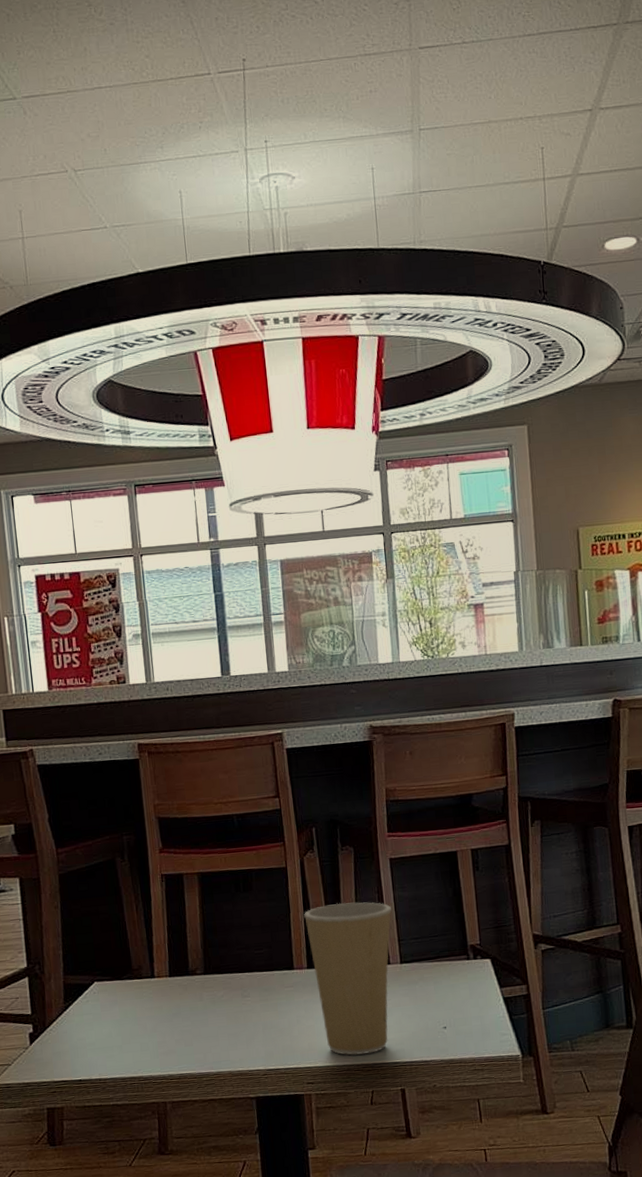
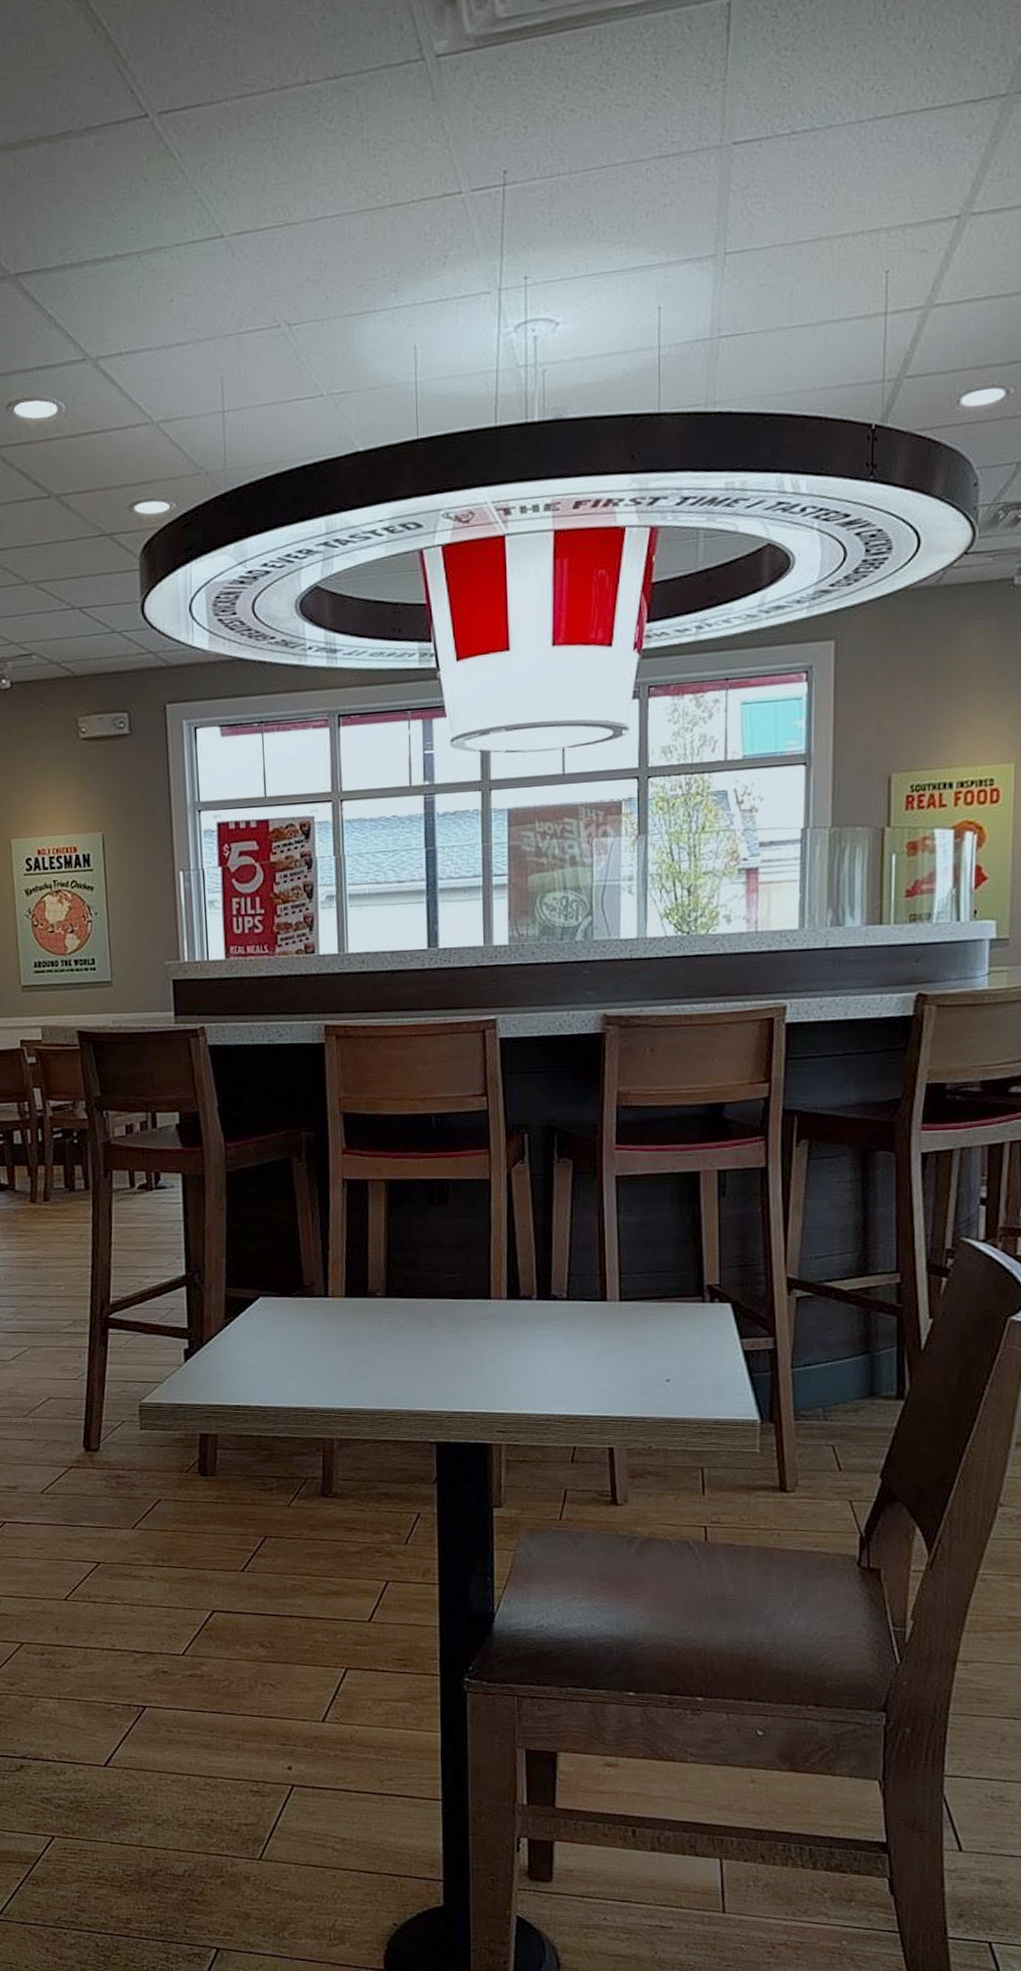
paper cup: present [304,902,392,1056] -> none [507,1224,613,1405]

